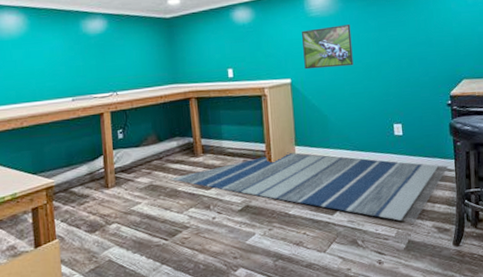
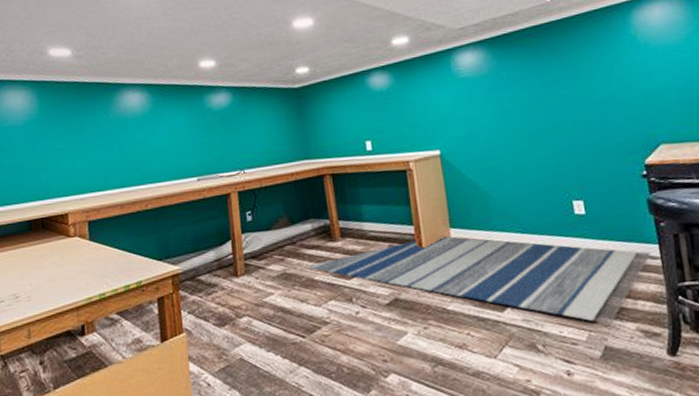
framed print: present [302,25,354,70] -> none [450,85,516,139]

